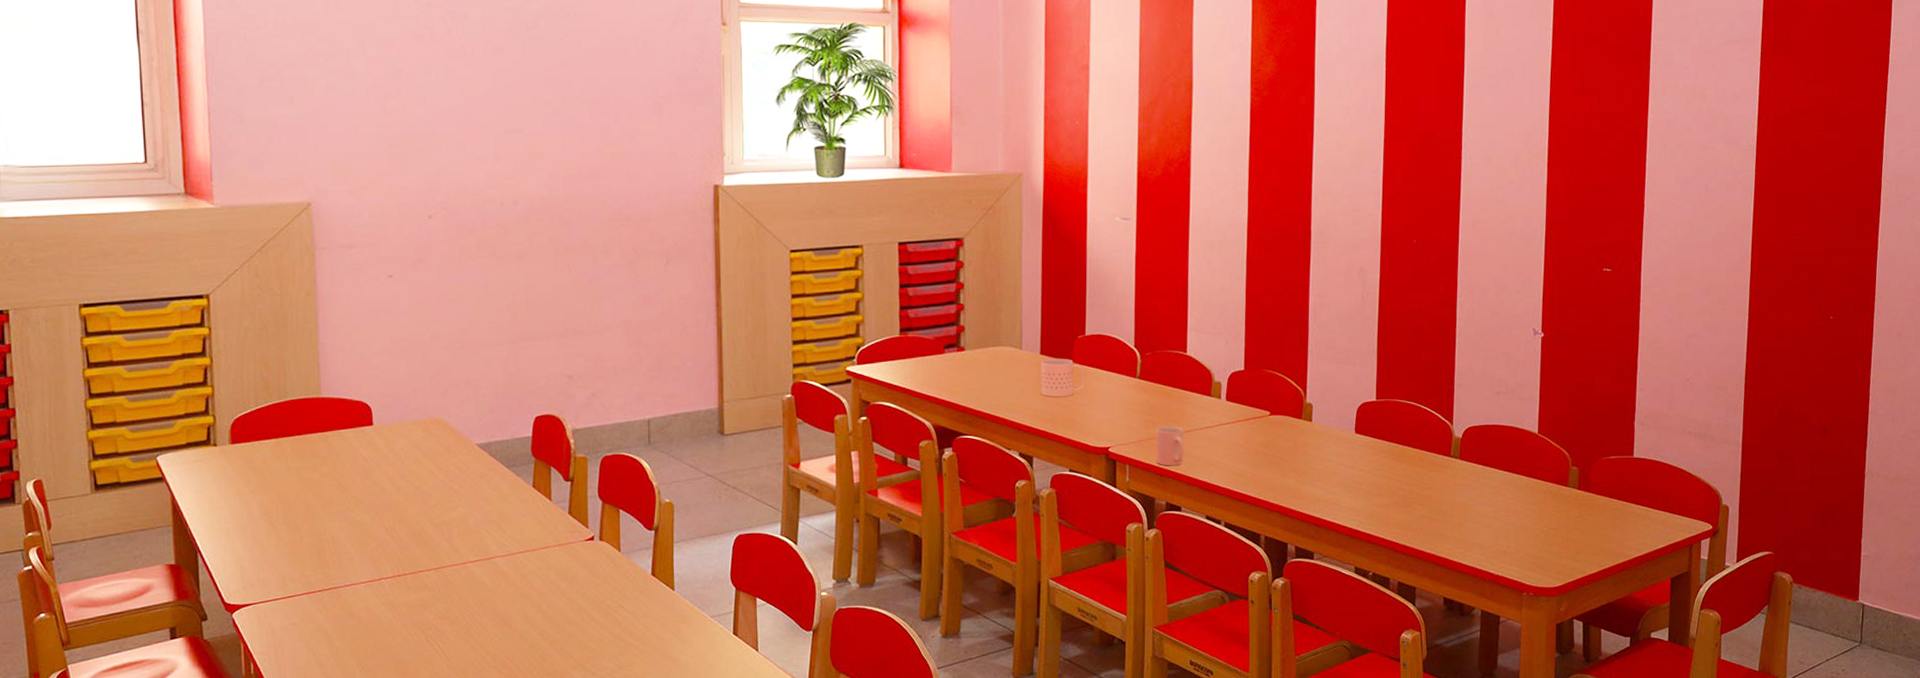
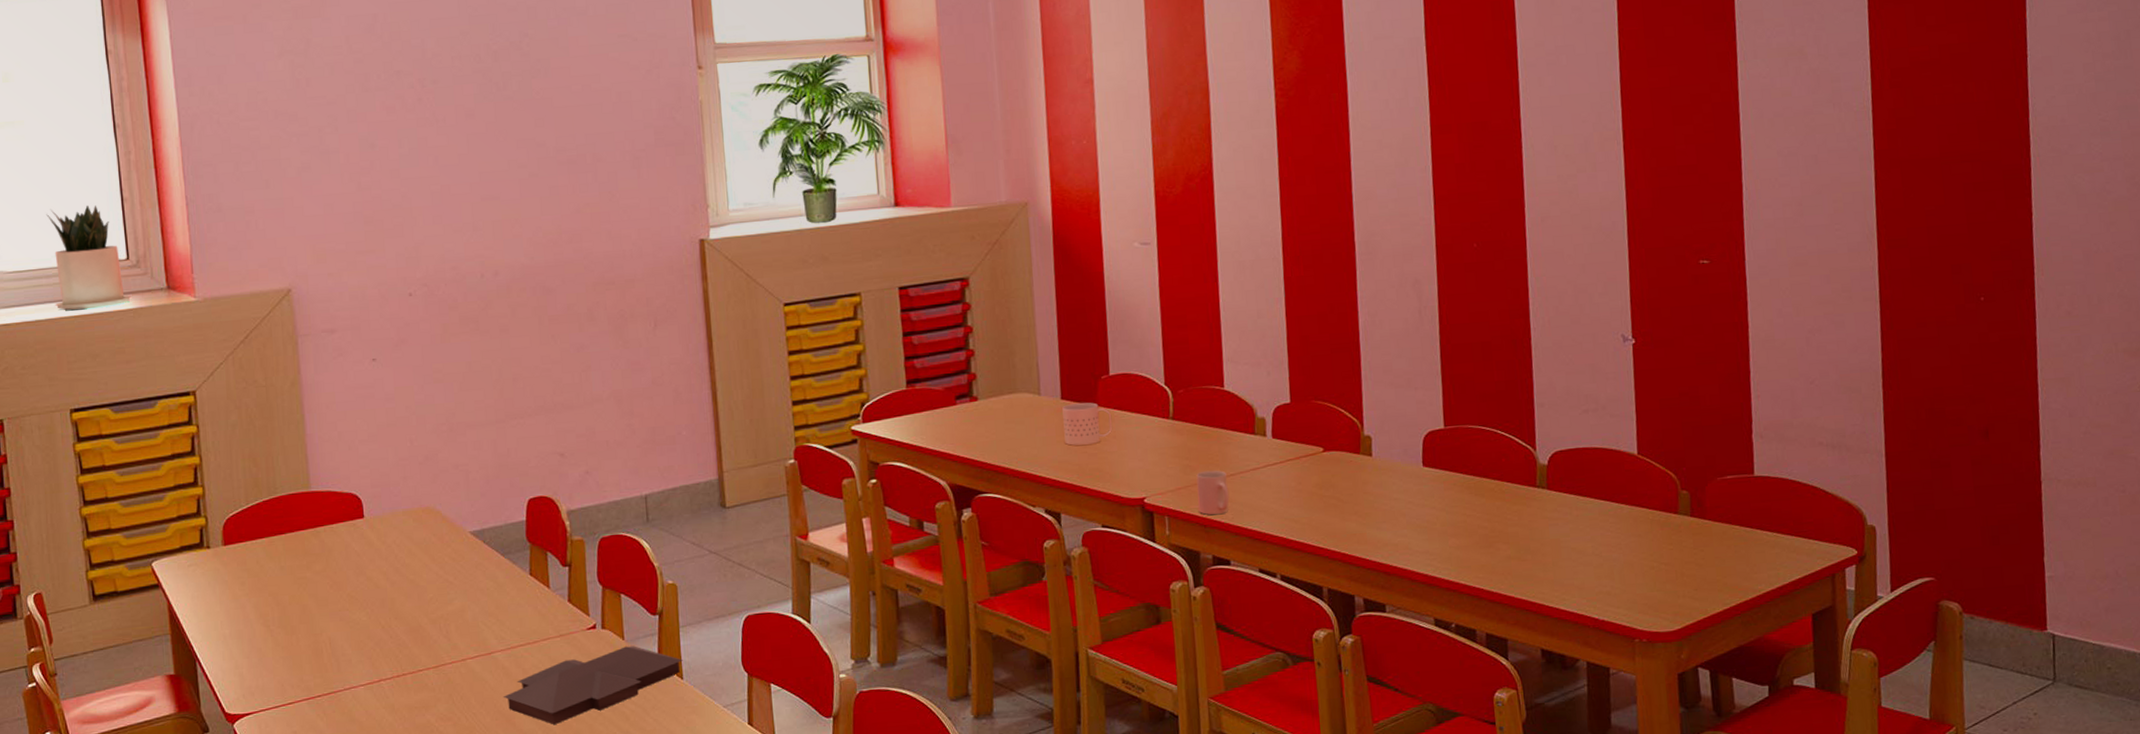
planter: none [63,108,148,209] -> present [46,205,132,311]
papers: none [500,558,675,628] -> present [503,646,683,725]

